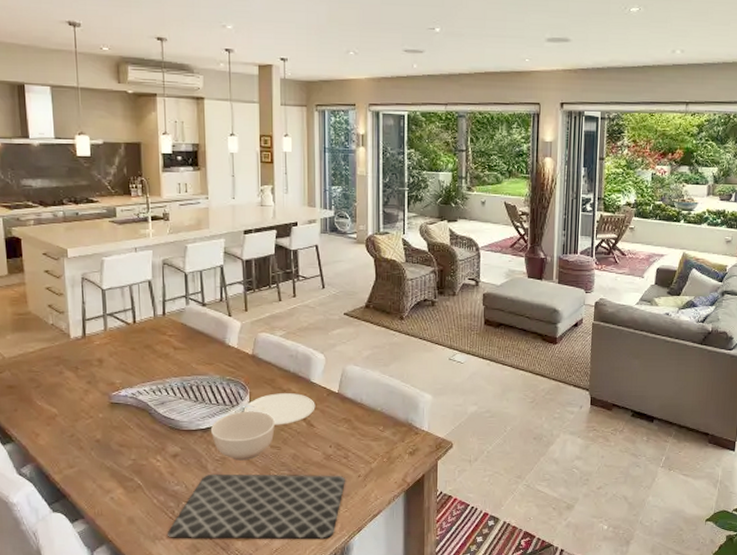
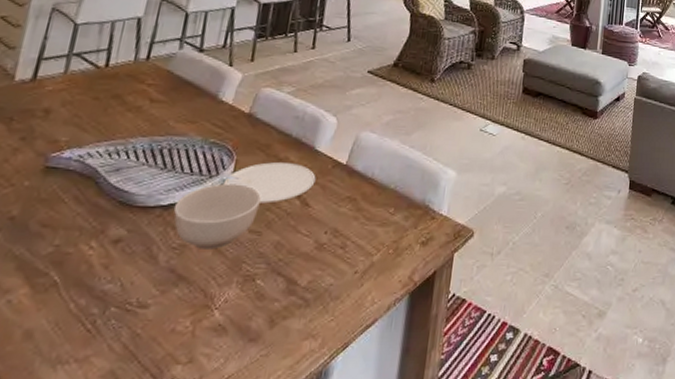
placemat: present [168,473,345,540] -> none [77,267,338,363]

